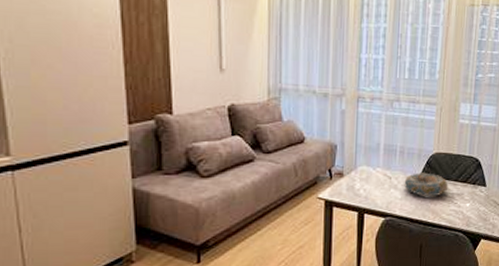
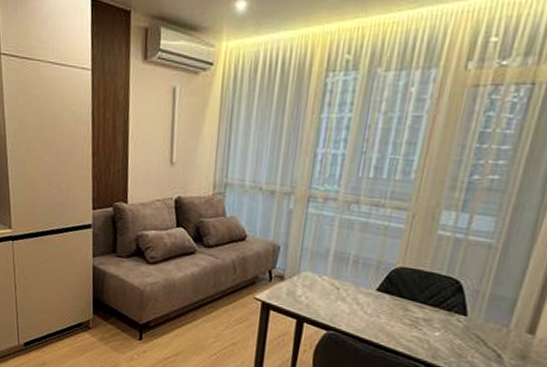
decorative bowl: present [404,173,449,197] -> none [354,287,413,318]

